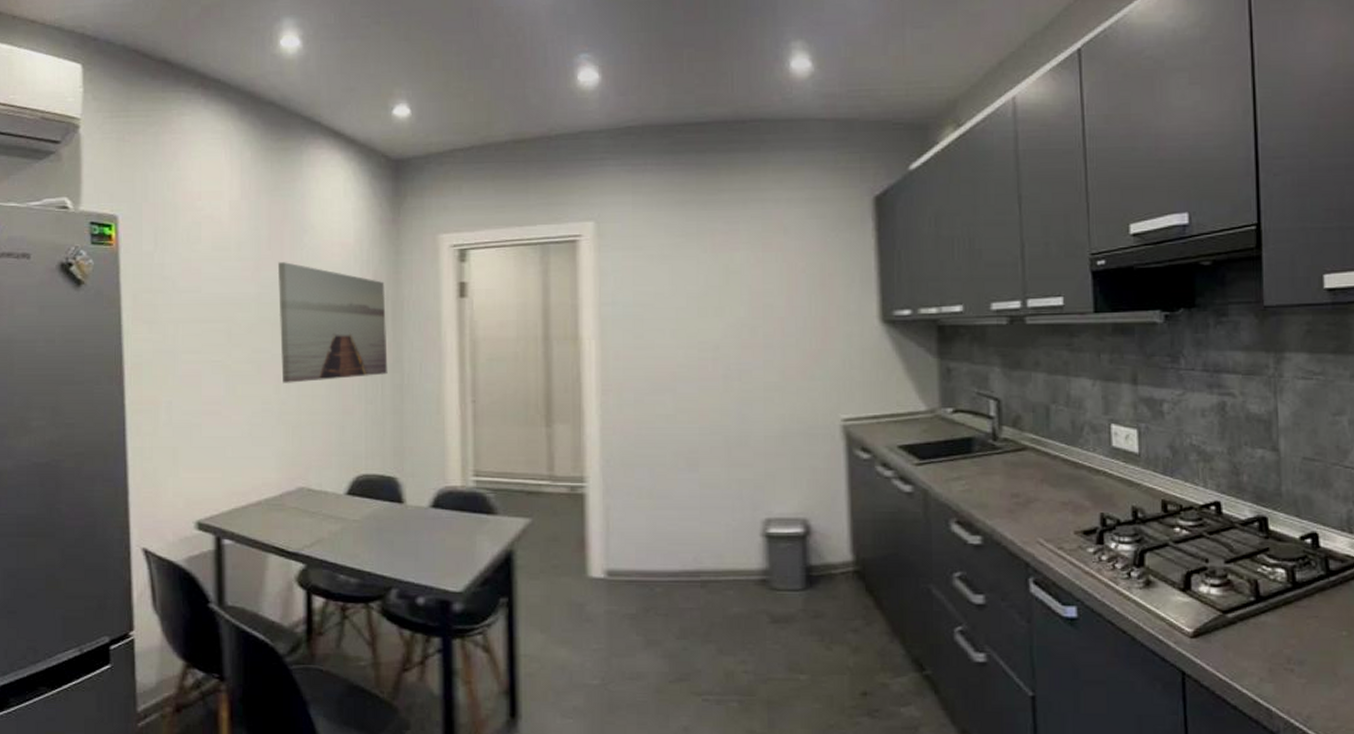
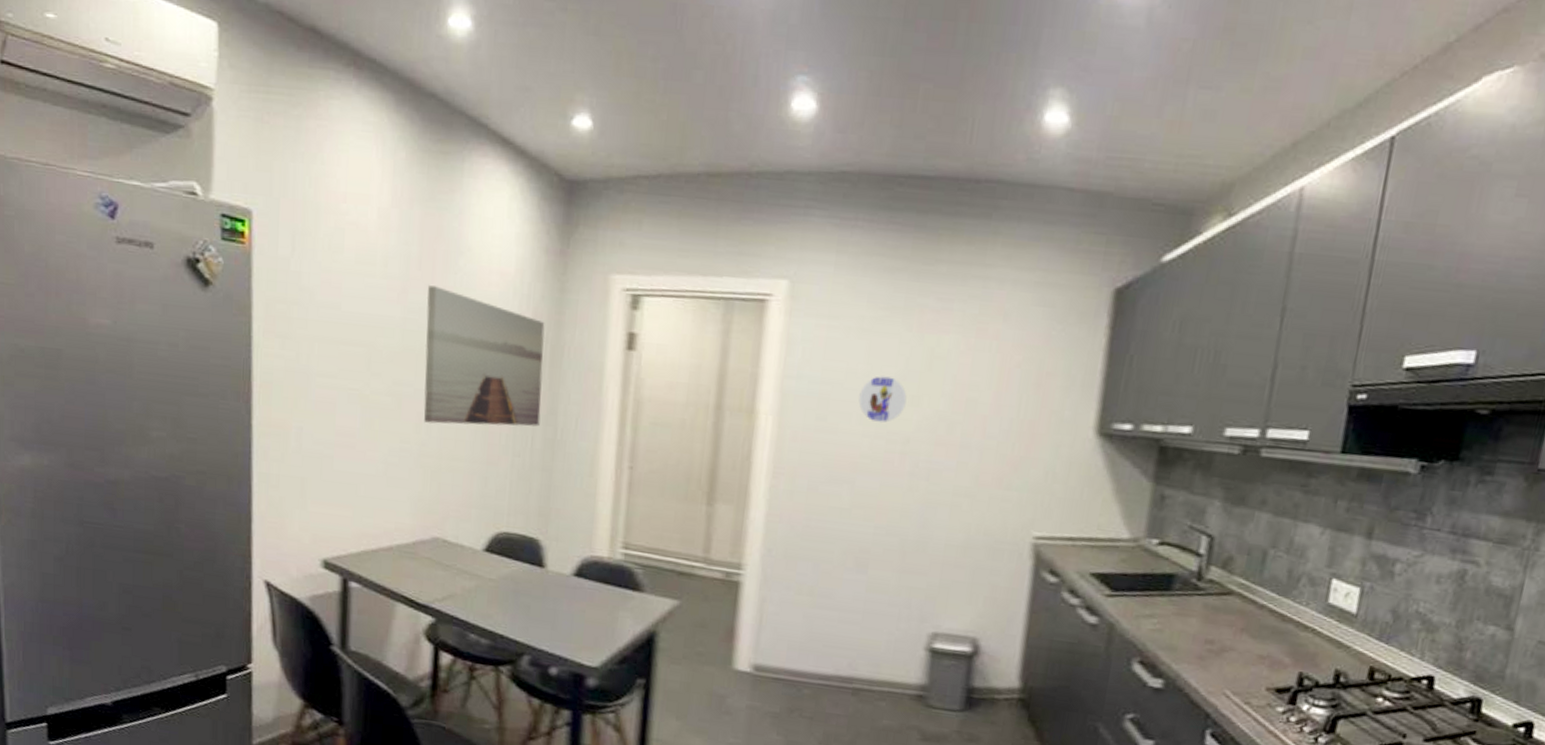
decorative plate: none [669,294,711,335] -> present [858,376,907,423]

